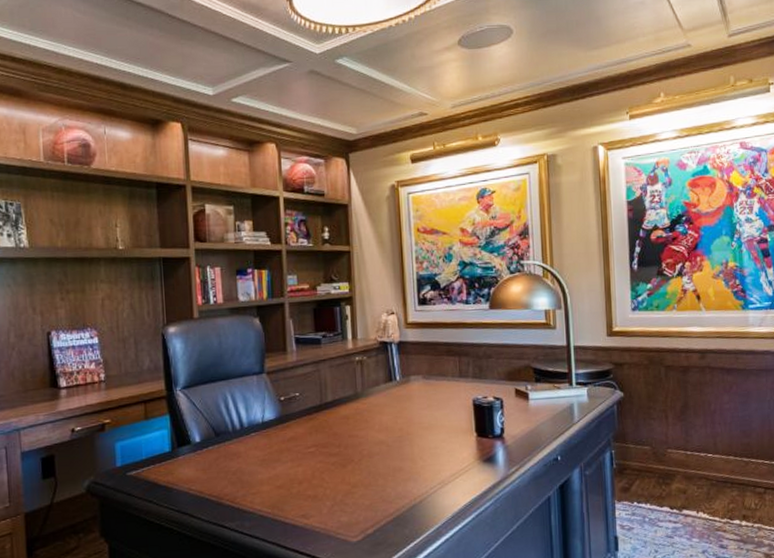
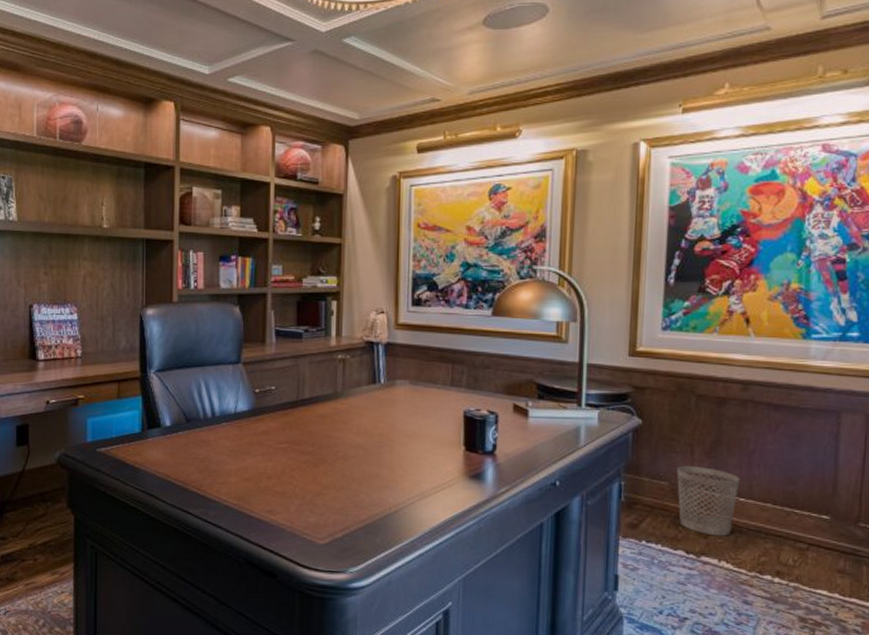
wastebasket: none [655,429,707,491] -> present [676,465,740,537]

